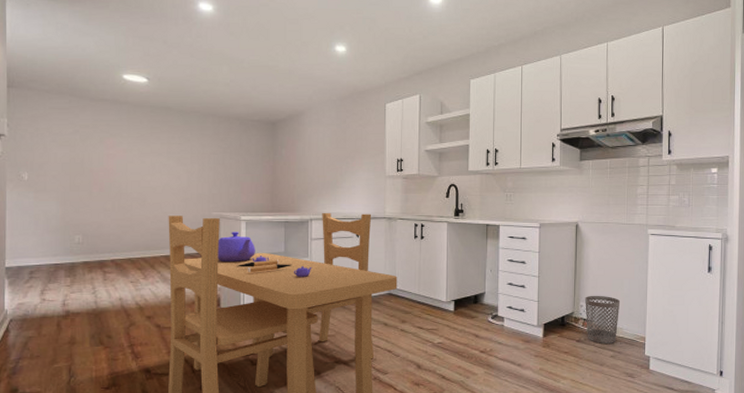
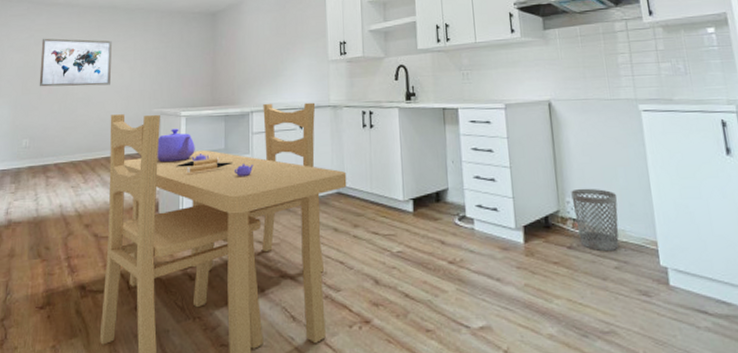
wall art: none [88,135,167,187] -> present [39,38,112,87]

